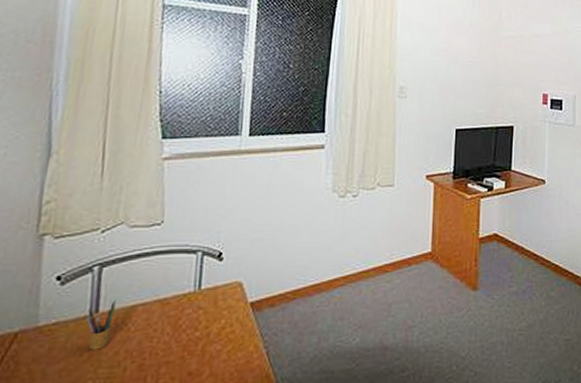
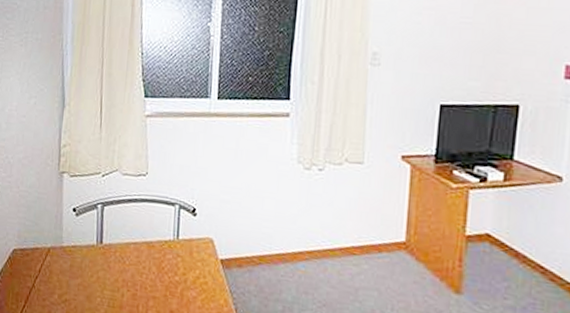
pencil box: present [85,300,116,350] -> none [93,235,115,275]

